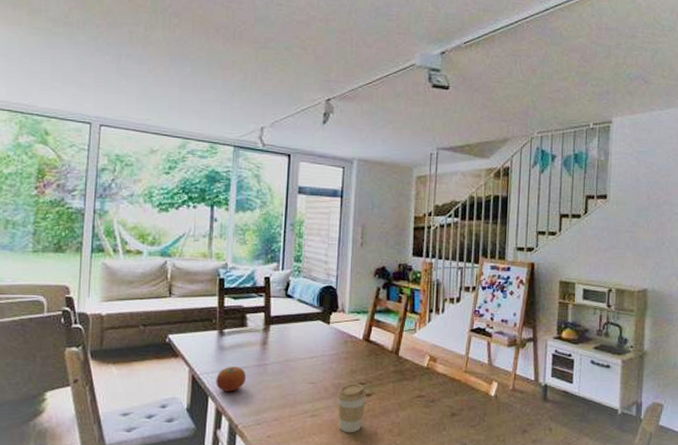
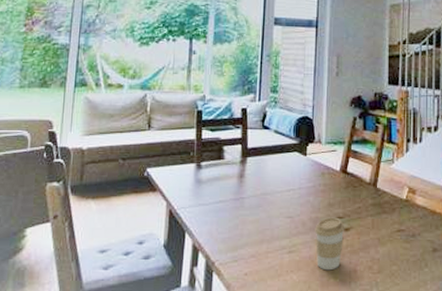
fruit: present [216,367,246,392] -> none [193,201,223,227]

